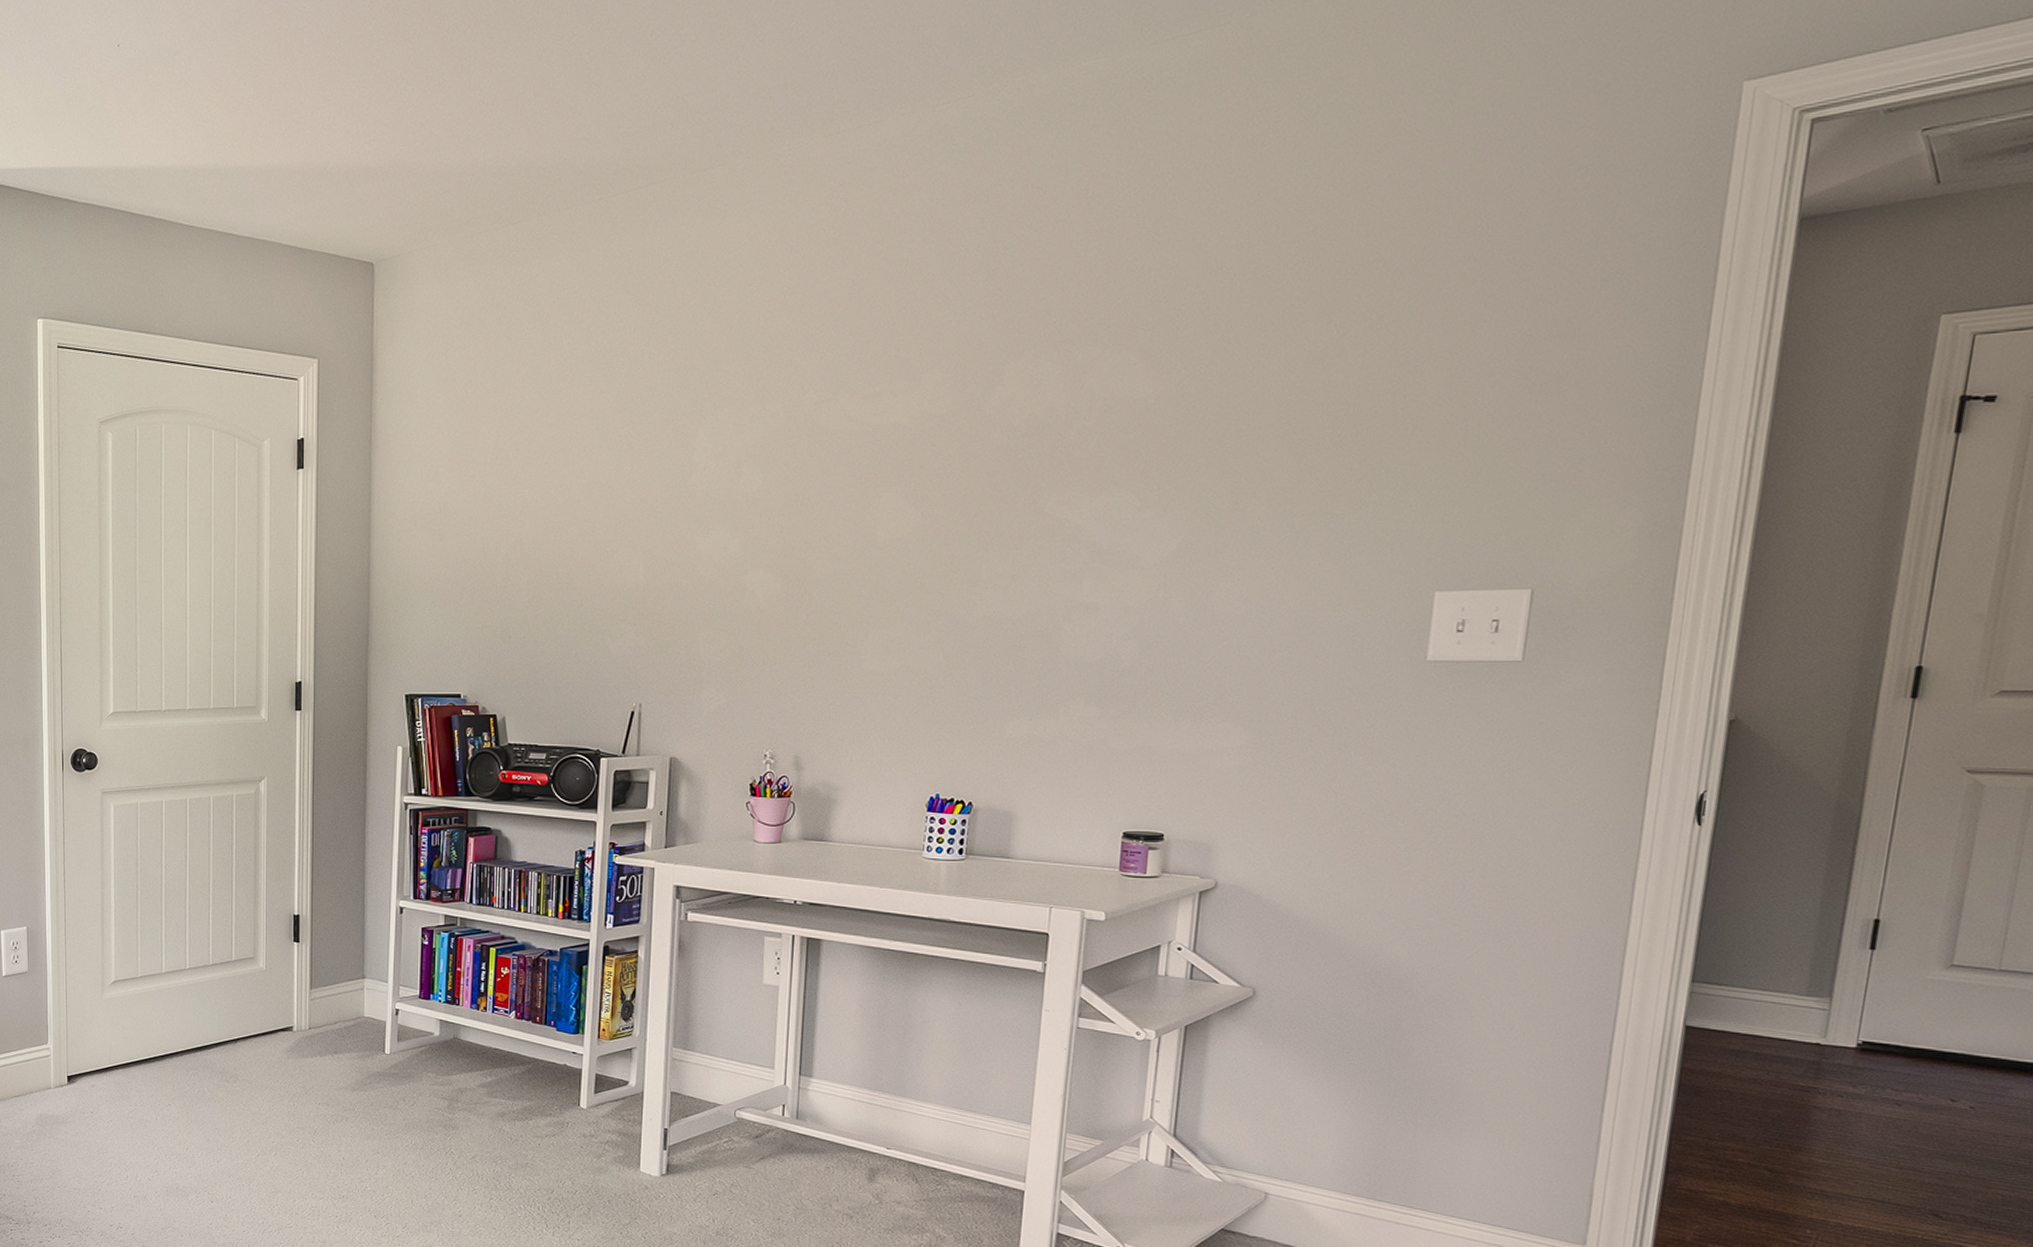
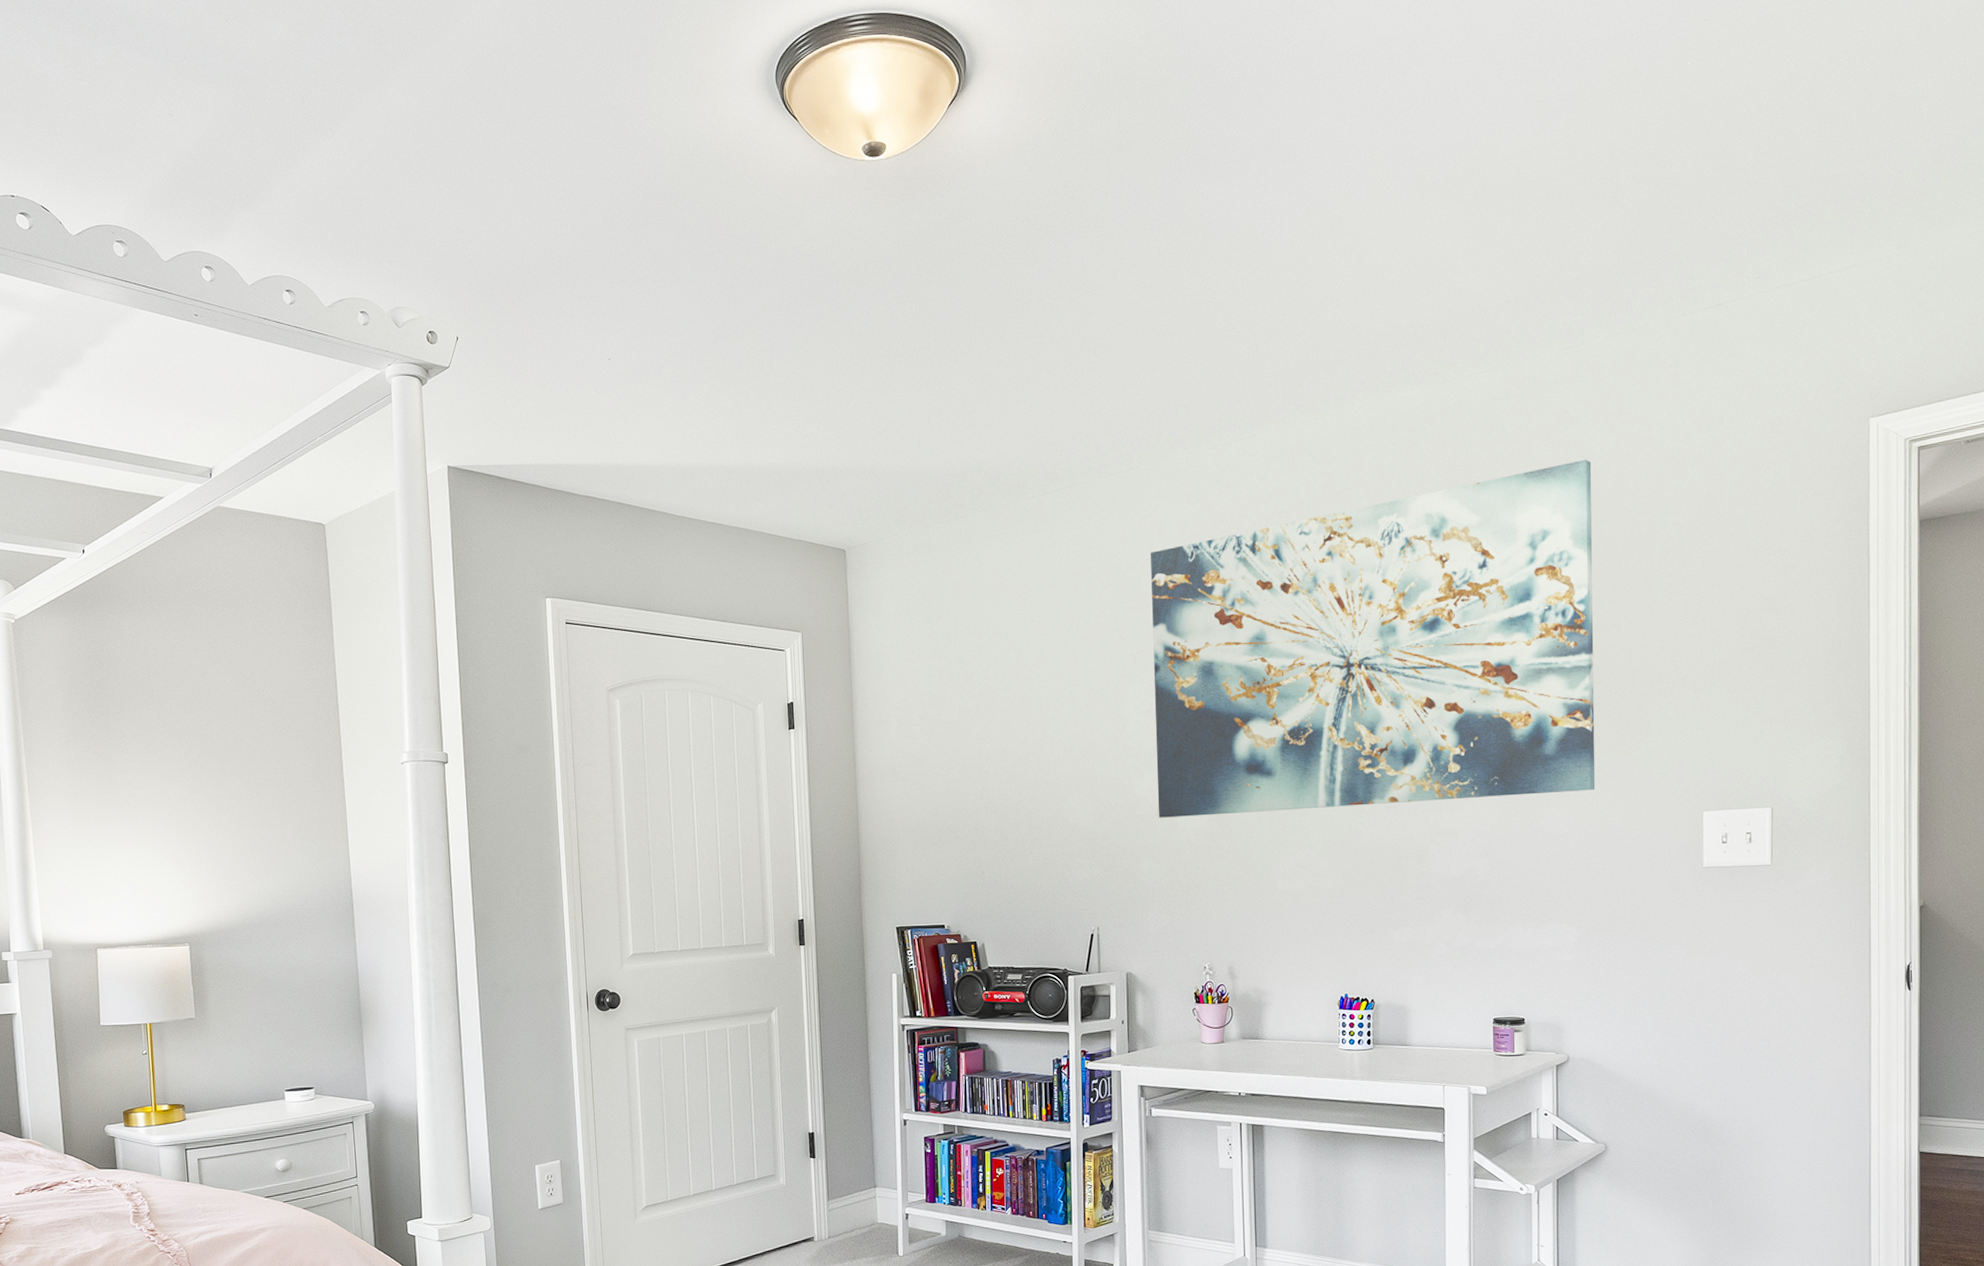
wall art: none [723,142,1332,580] -> present [1151,459,1596,818]

